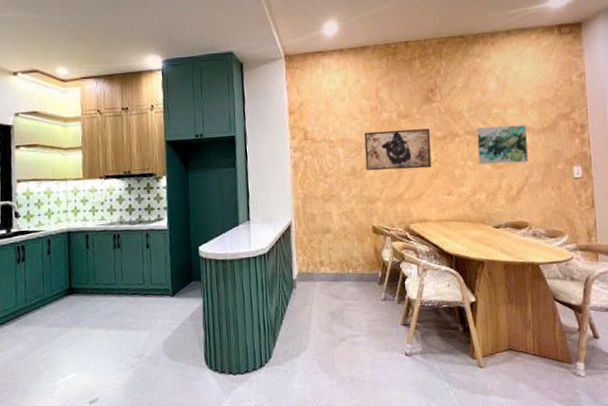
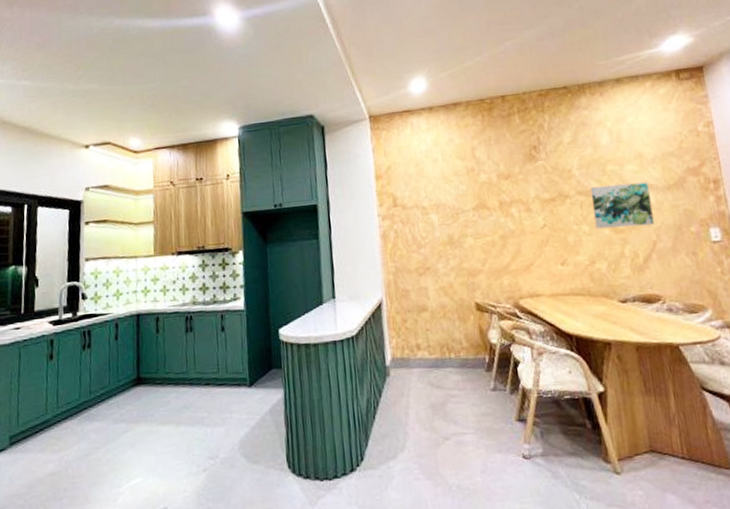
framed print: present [364,128,432,171] -> none [461,190,541,239]

